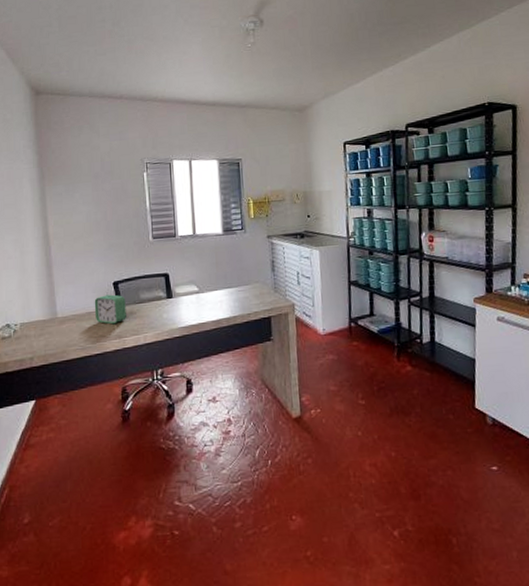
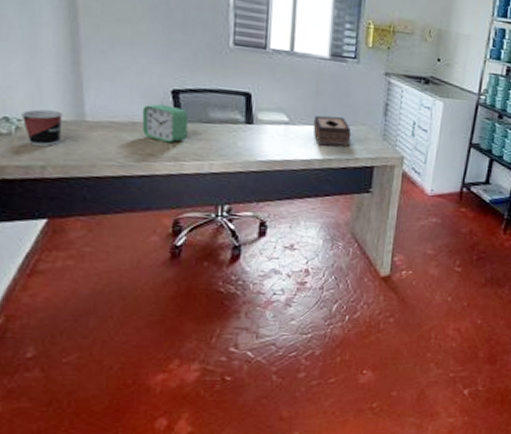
cup: none [17,313,43,343] -> present [21,109,63,147]
tissue box: none [217,280,249,306] -> present [312,115,352,146]

